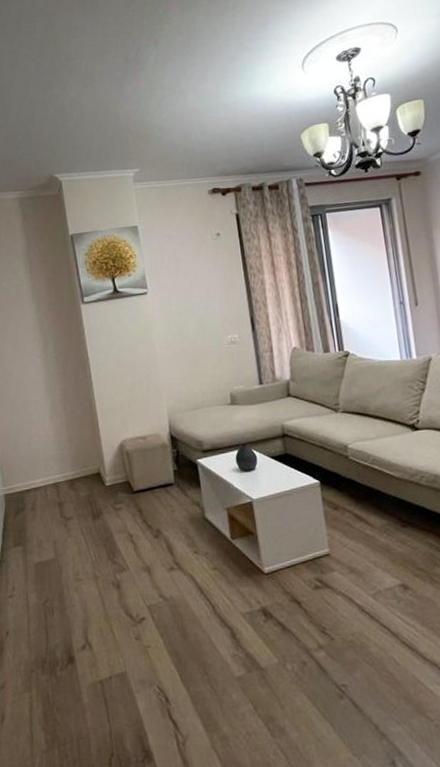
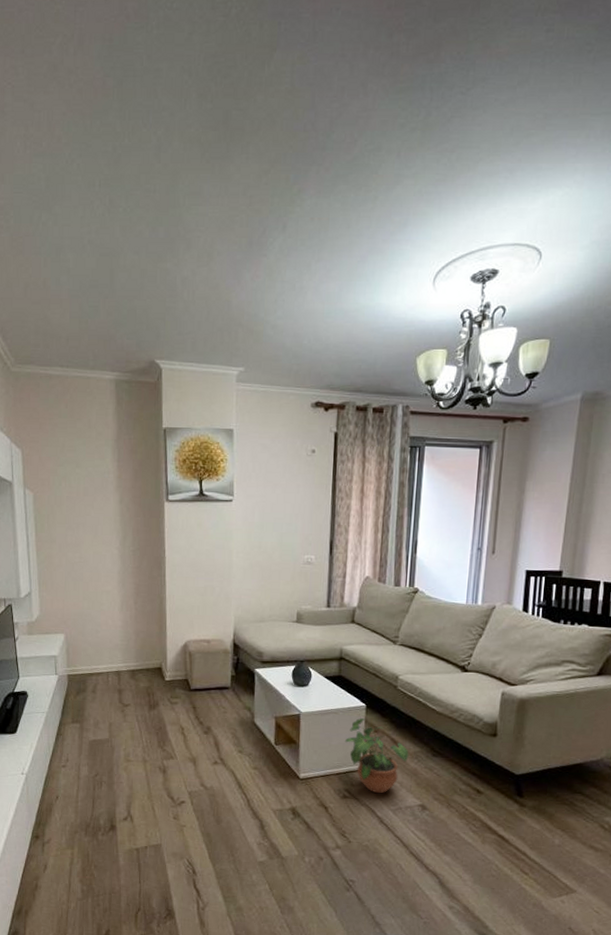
potted plant: none [304,495,377,579] -> present [344,717,409,794]

